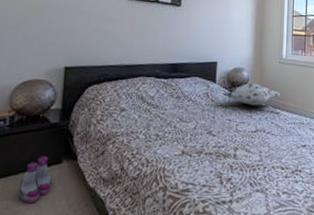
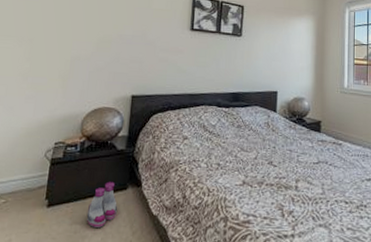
decorative pillow: present [223,83,281,106] -> none [283,113,343,137]

